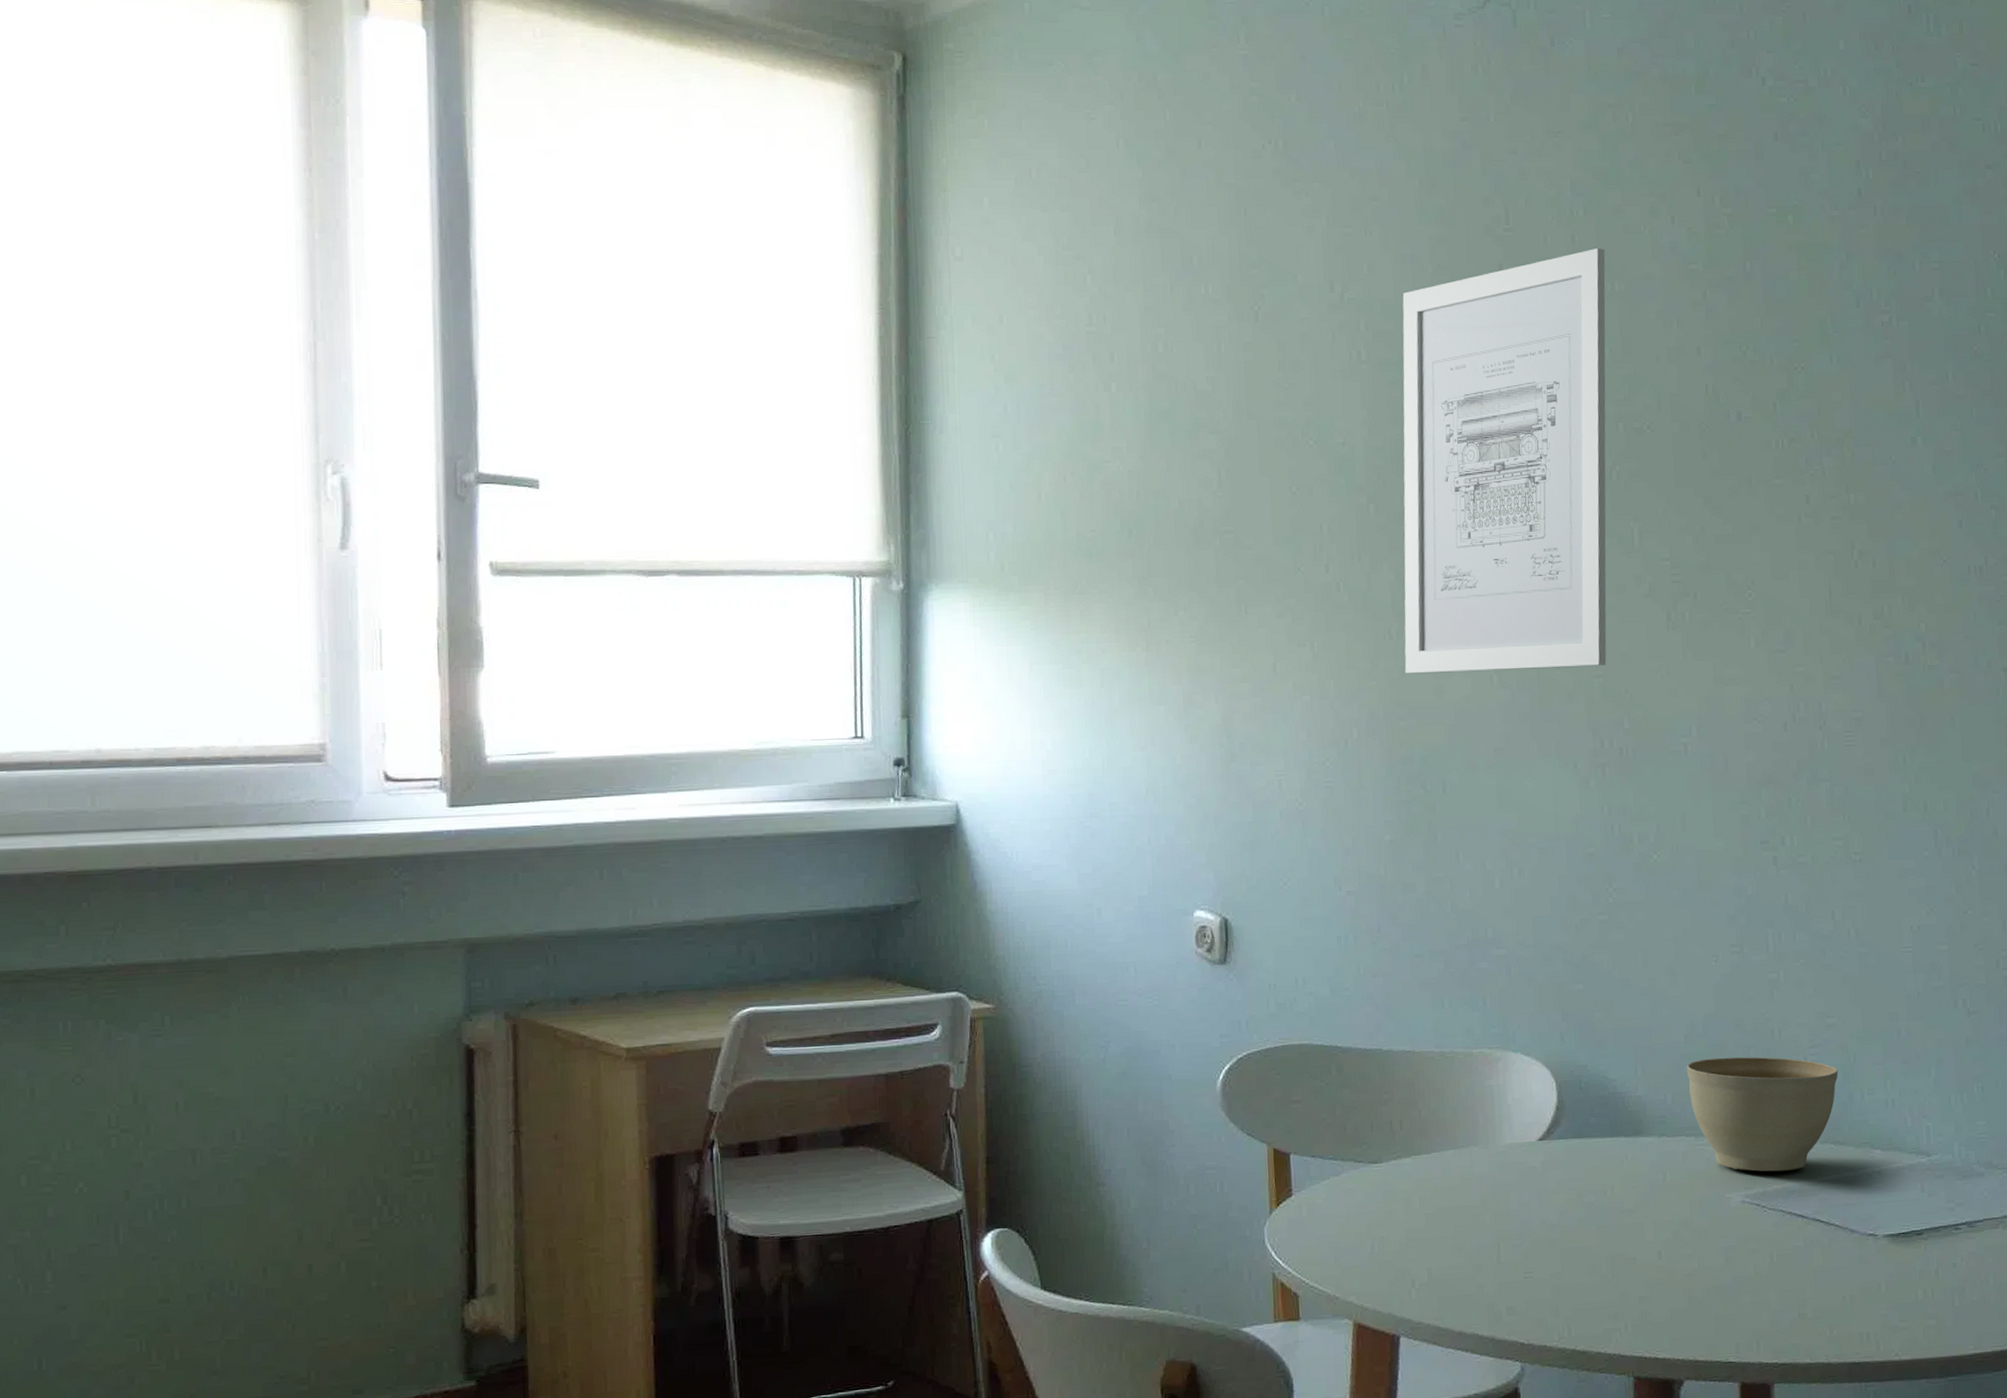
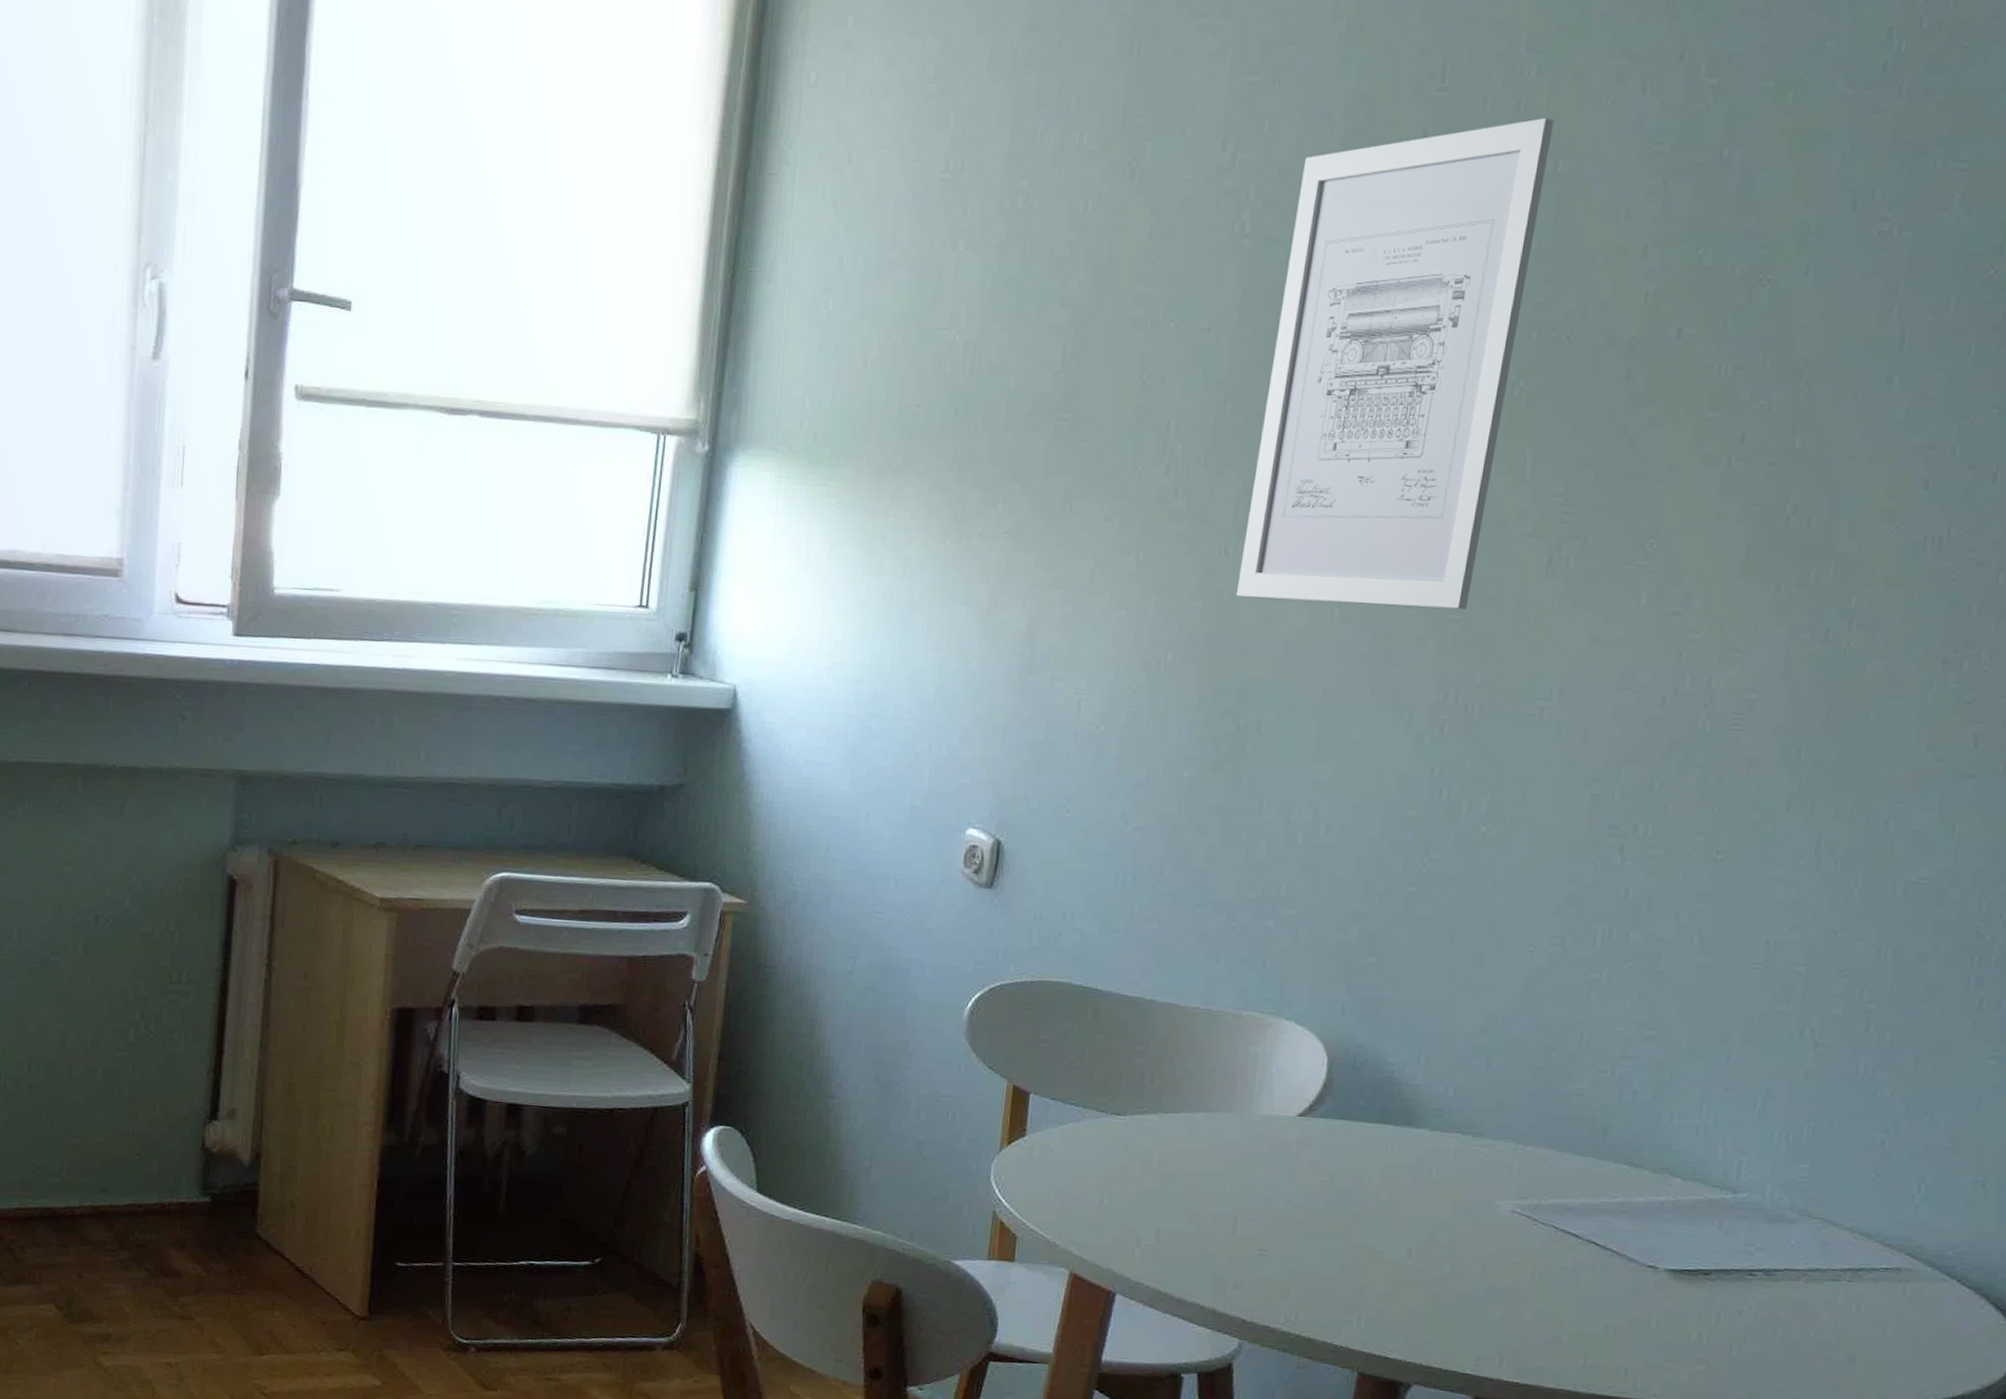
planter bowl: present [1686,1056,1838,1172] -> none [1474,1055,1649,1187]

